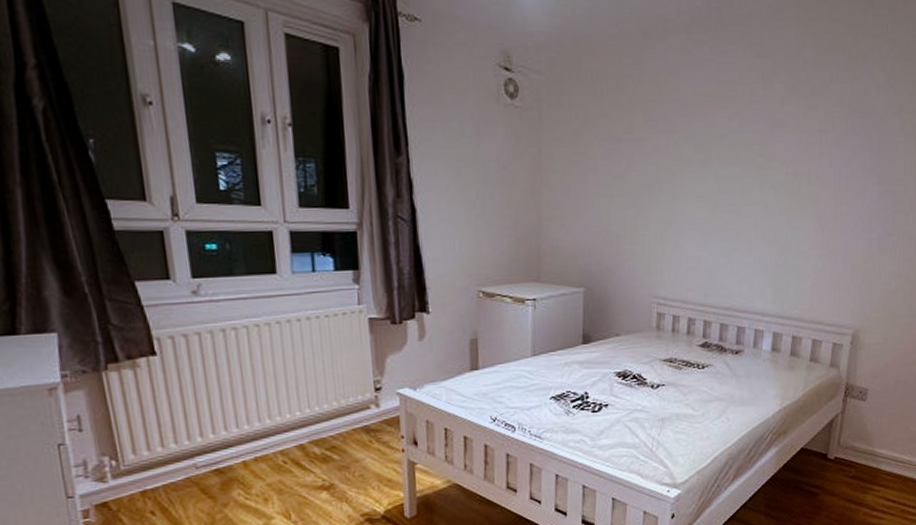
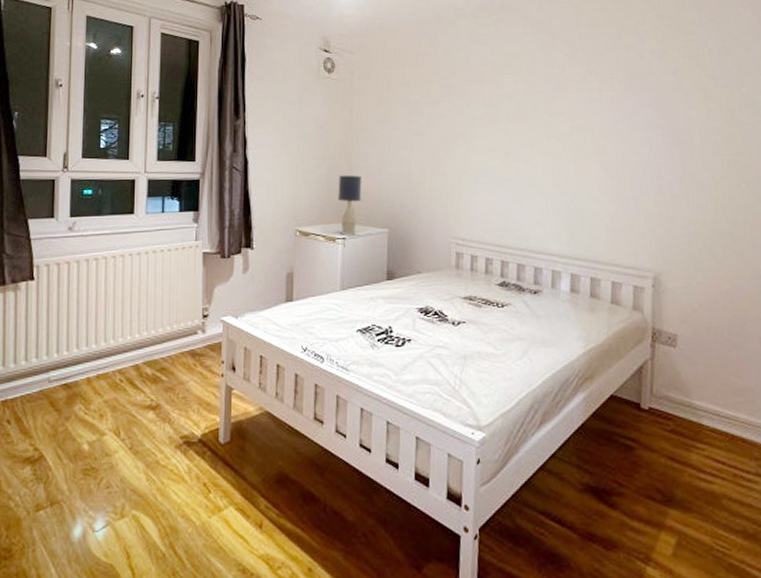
table lamp: none [526,226,554,297] -> present [338,175,362,236]

